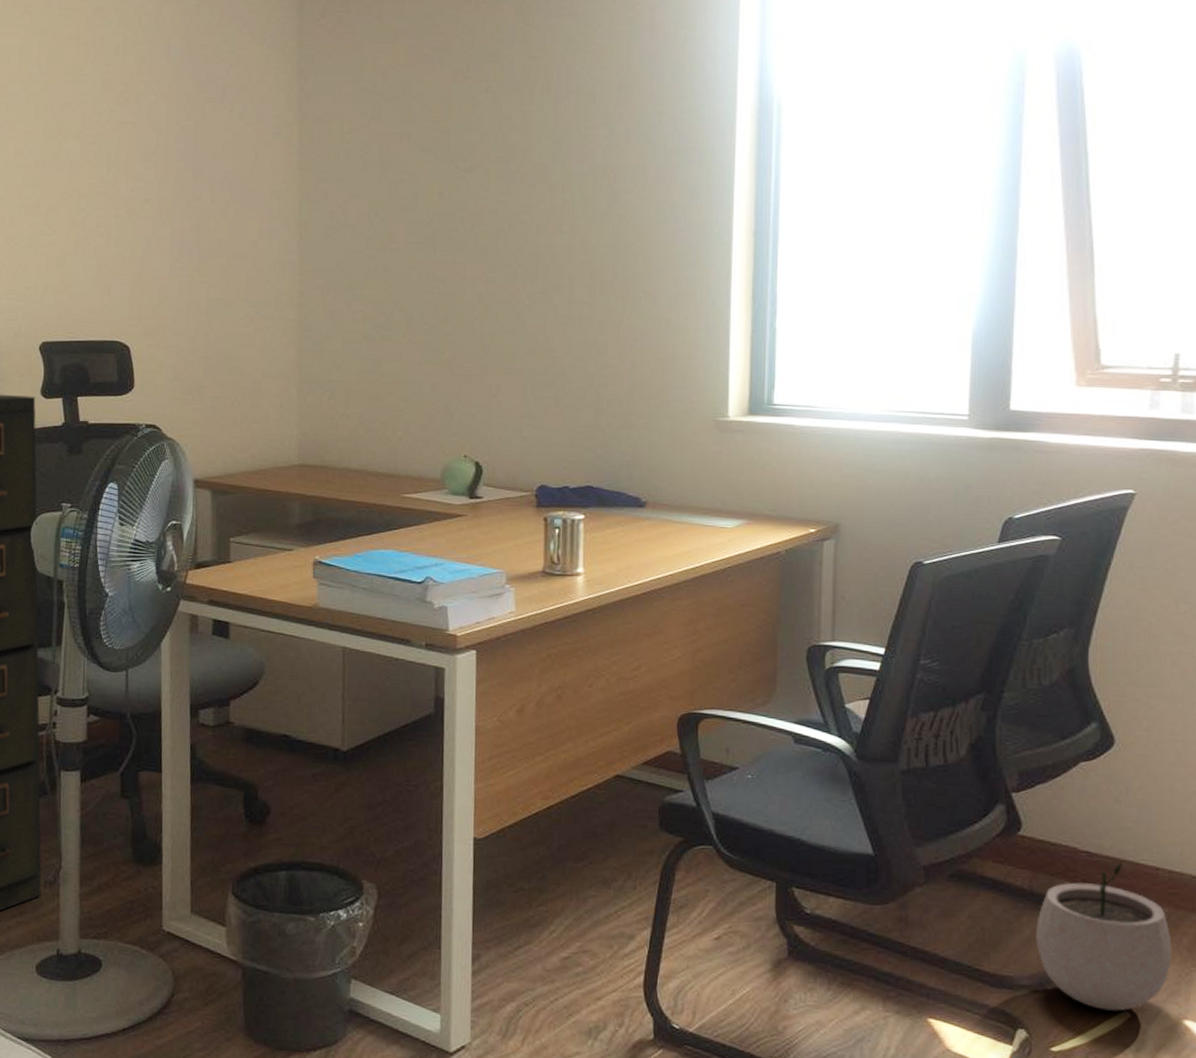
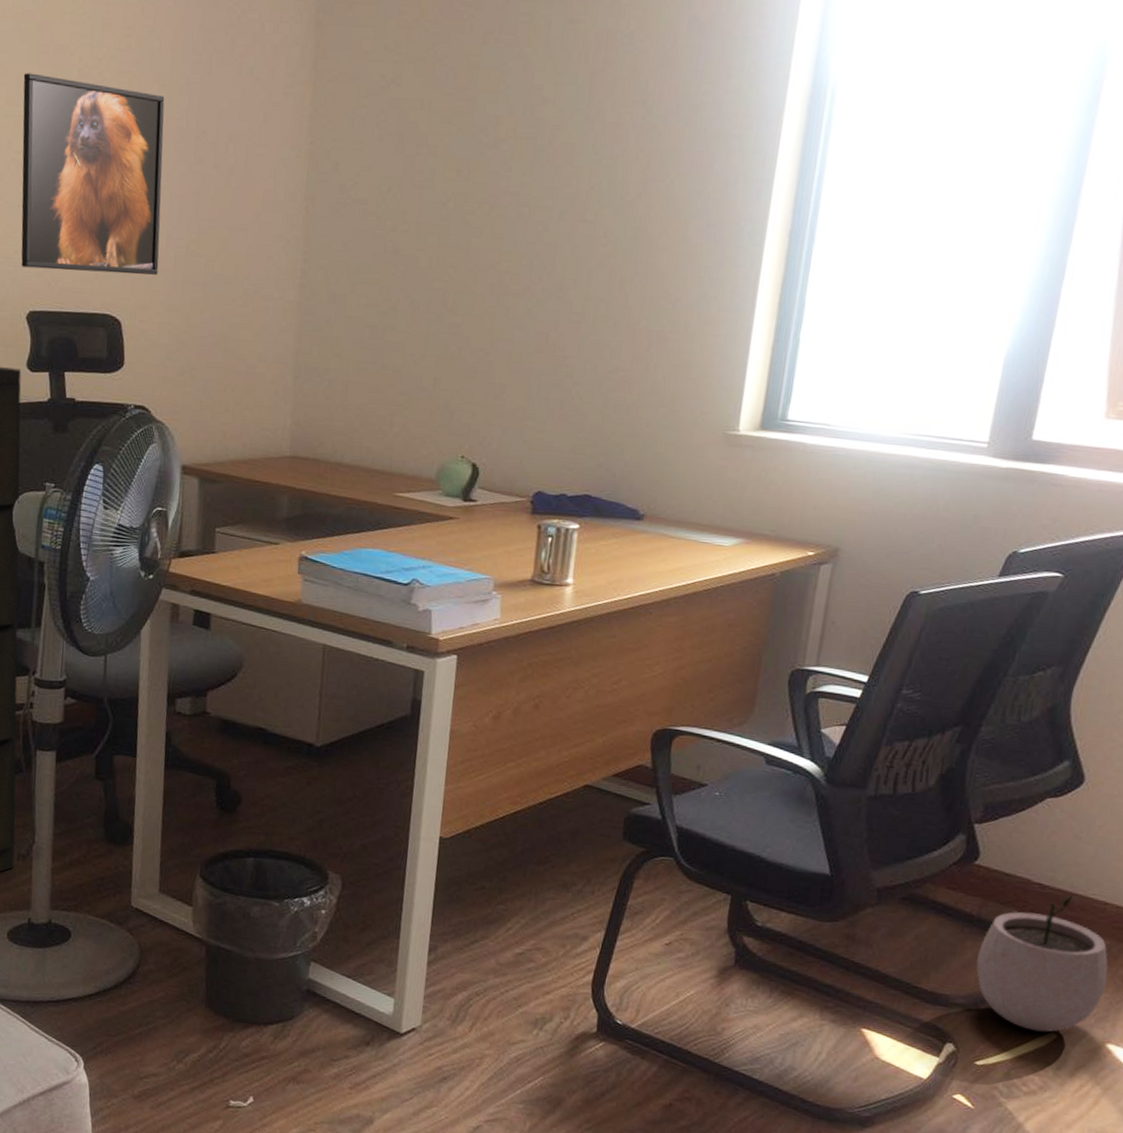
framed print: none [30,128,164,303] -> present [21,73,165,275]

